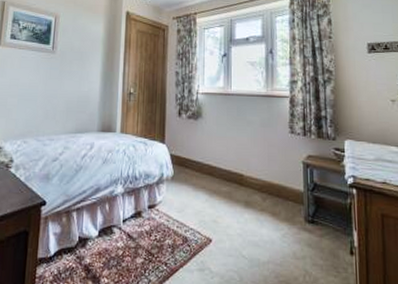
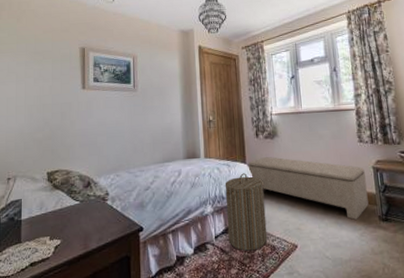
laundry hamper: none [137,154,181,240] -> present [225,173,268,251]
bench: none [167,139,295,218] -> present [248,157,369,220]

